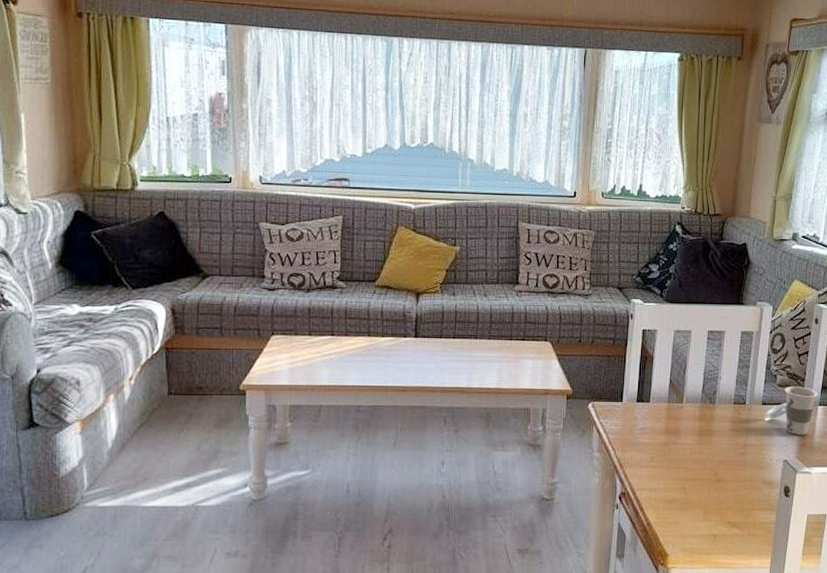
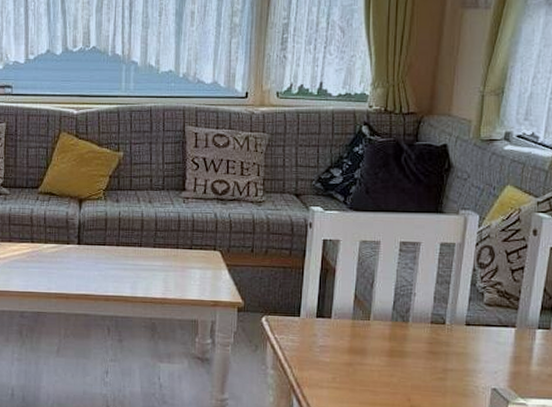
cup: present [764,386,818,435] -> none [468,305,536,361]

